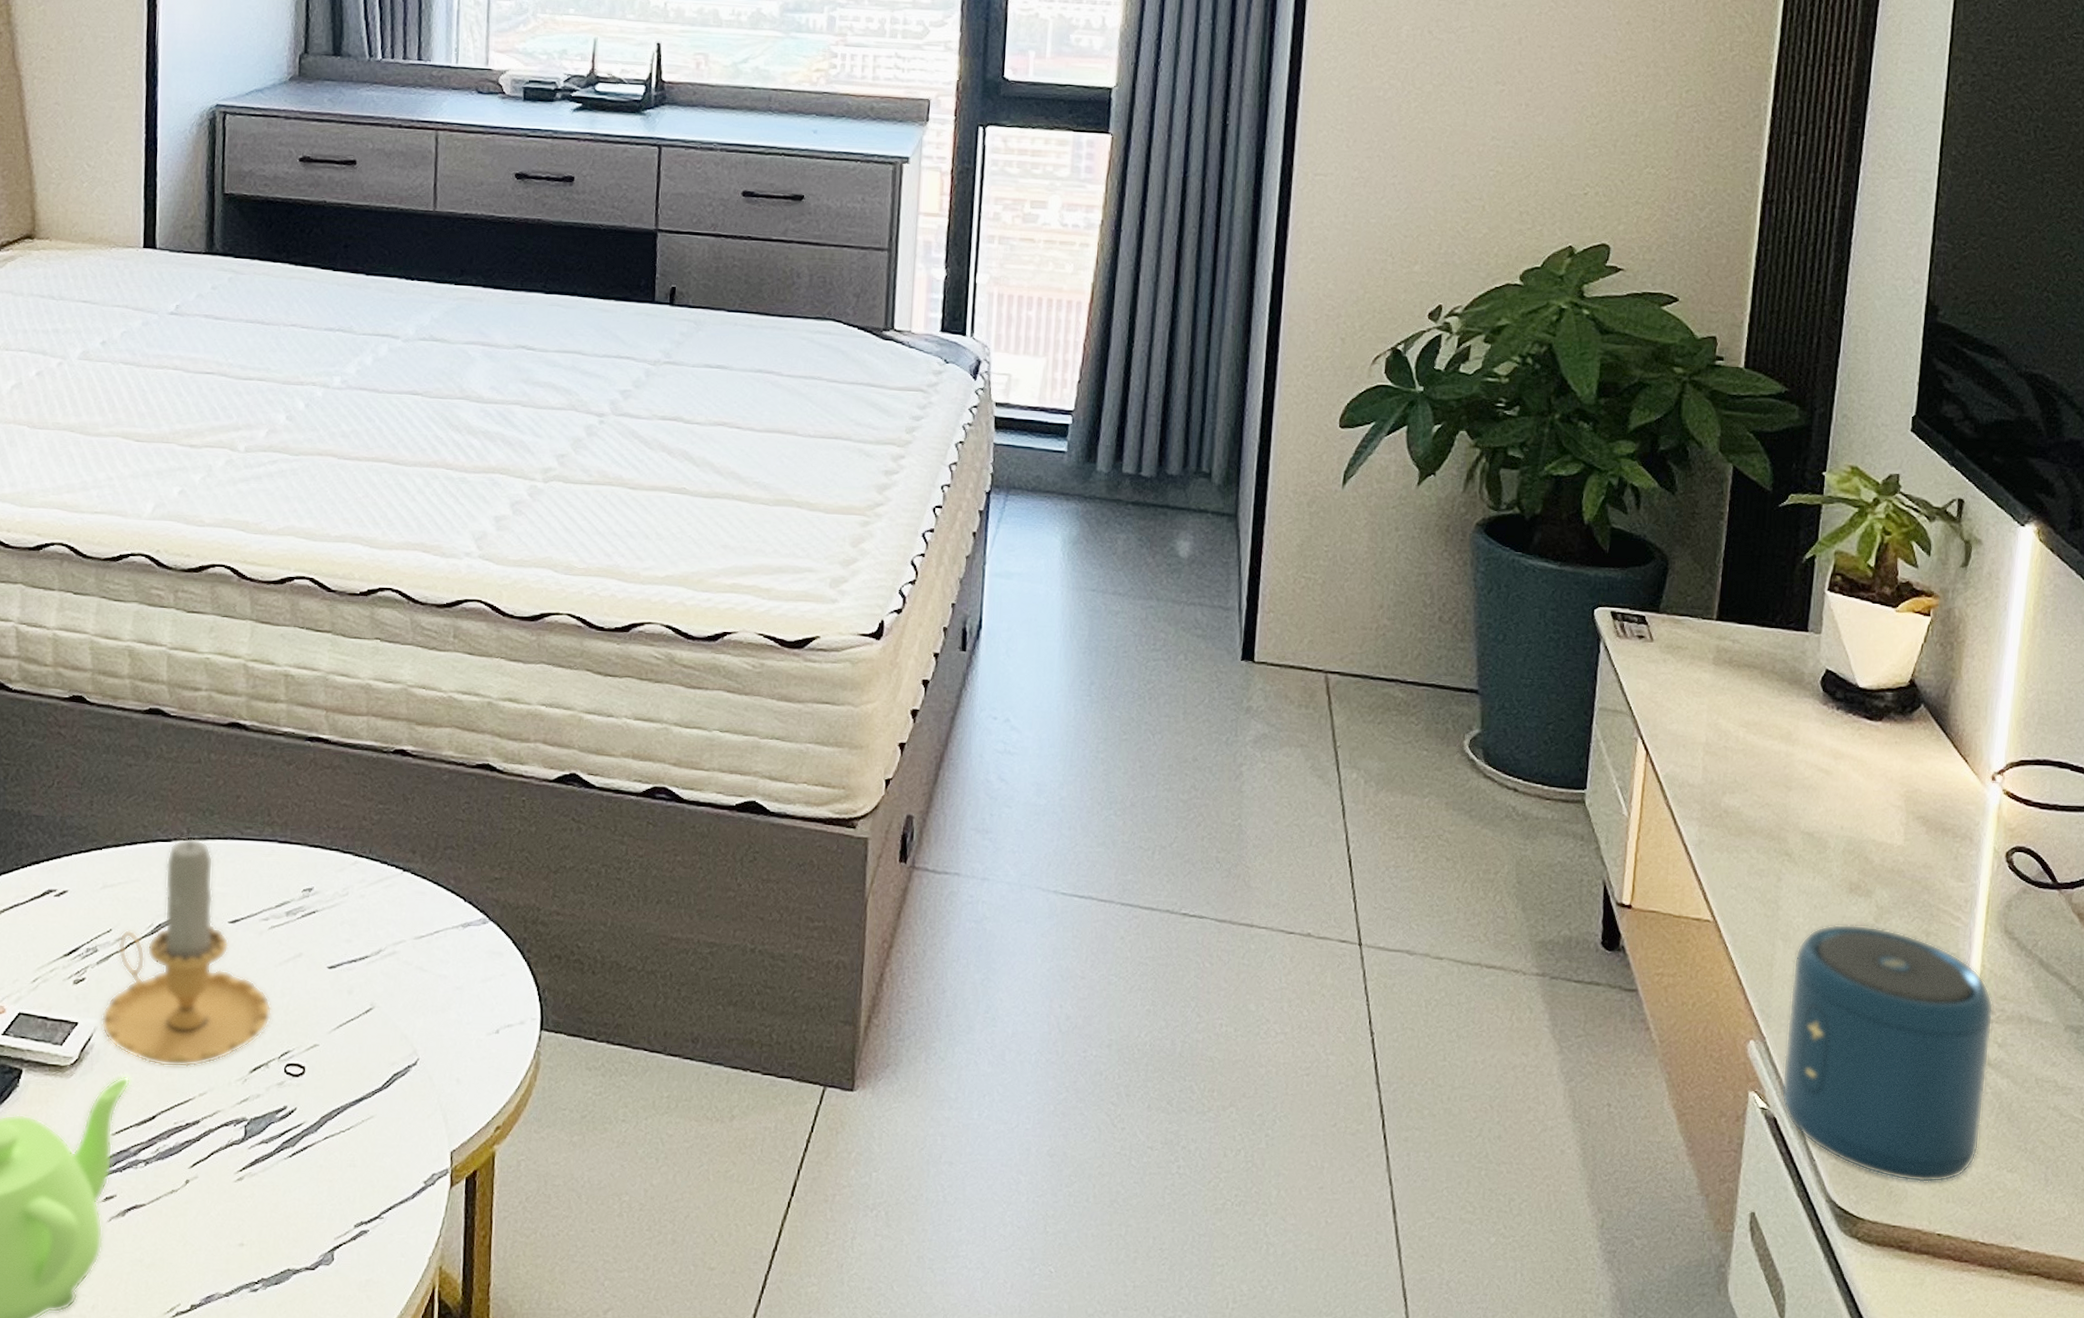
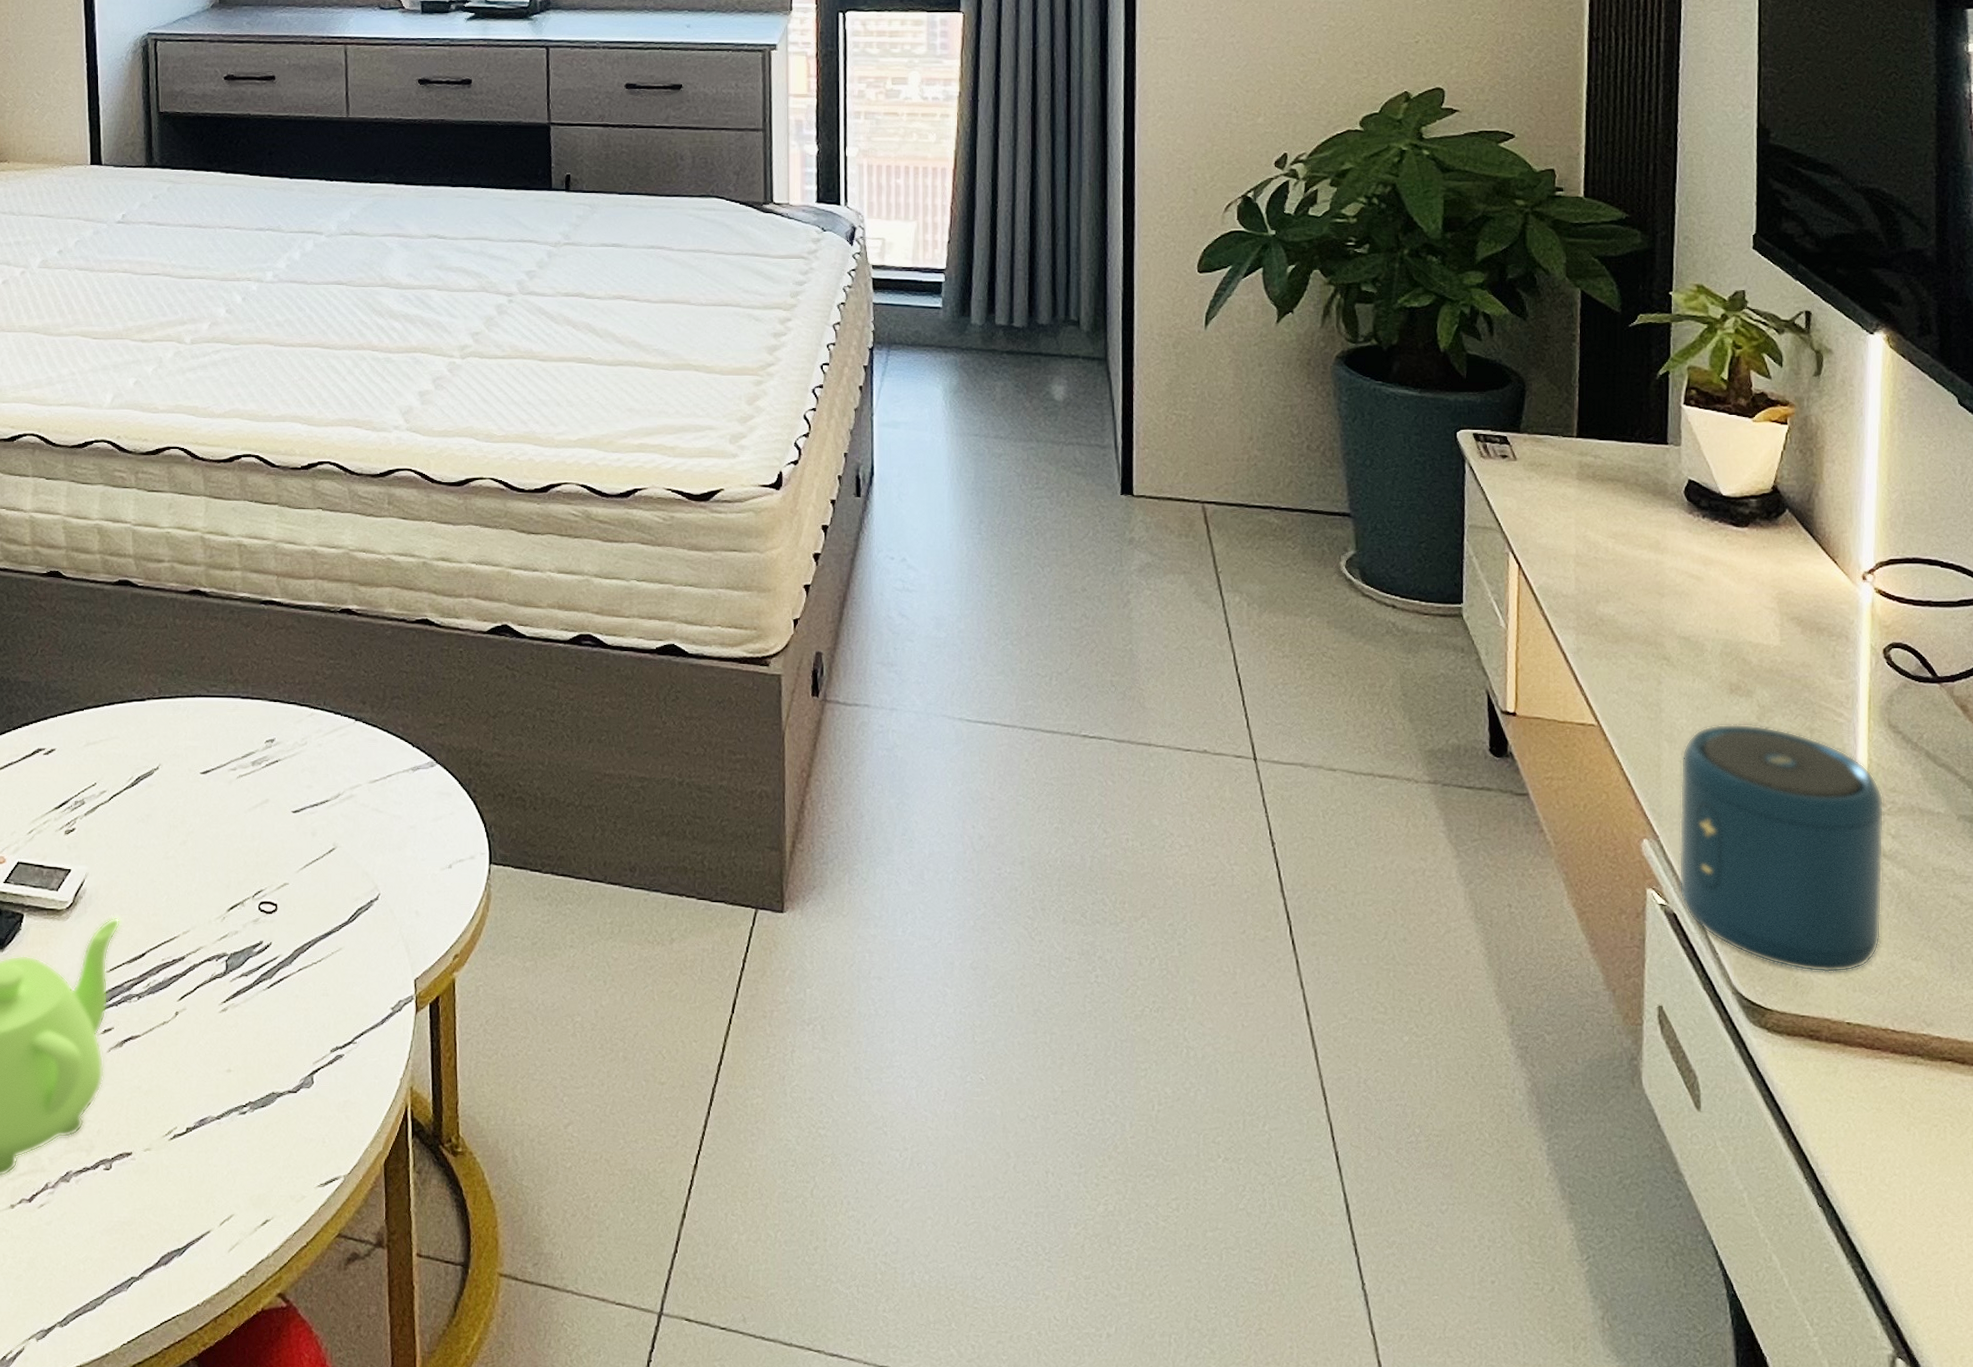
candle: present [100,834,273,1068] -> none [91,693,245,908]

